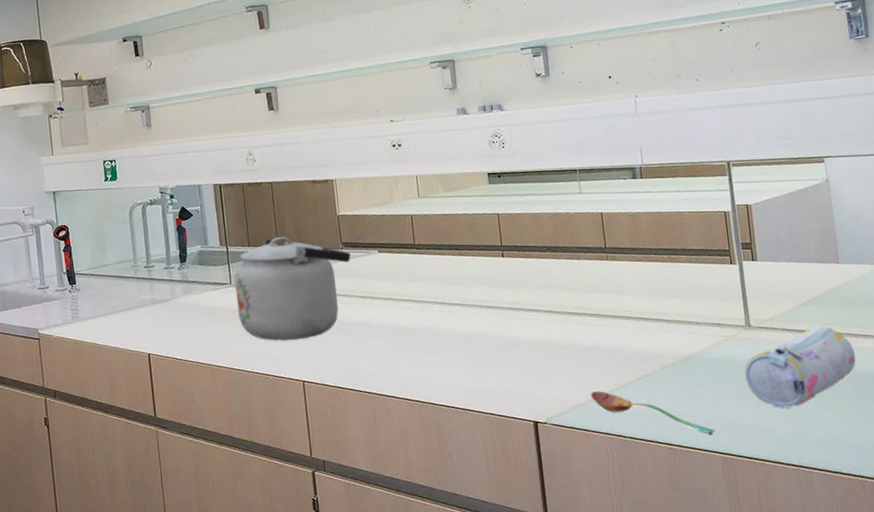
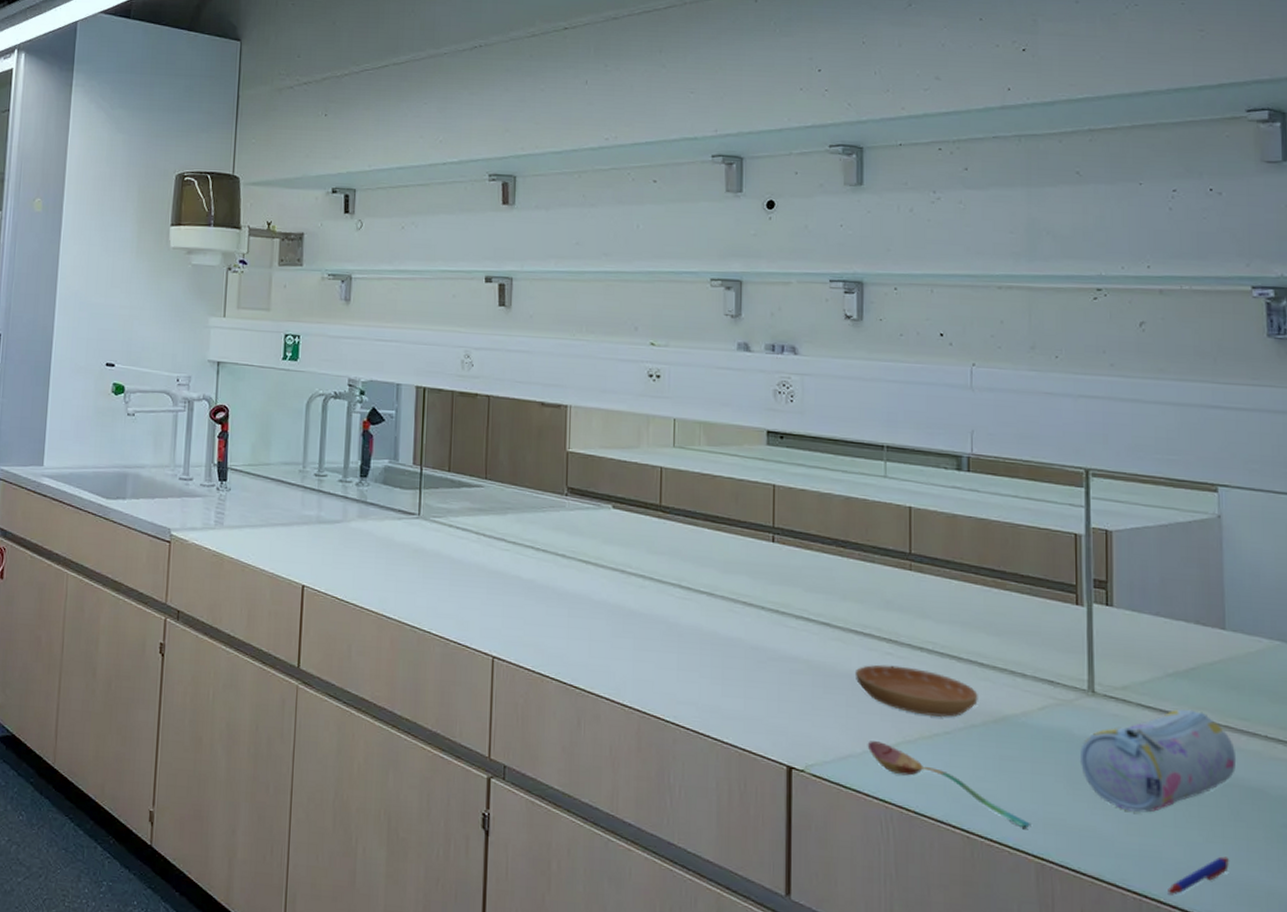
kettle: present [234,237,351,341] -> none [423,466,576,603]
saucer: none [575,332,667,366] -> present [854,664,978,718]
pen: none [816,427,858,462] -> present [1168,856,1230,895]

